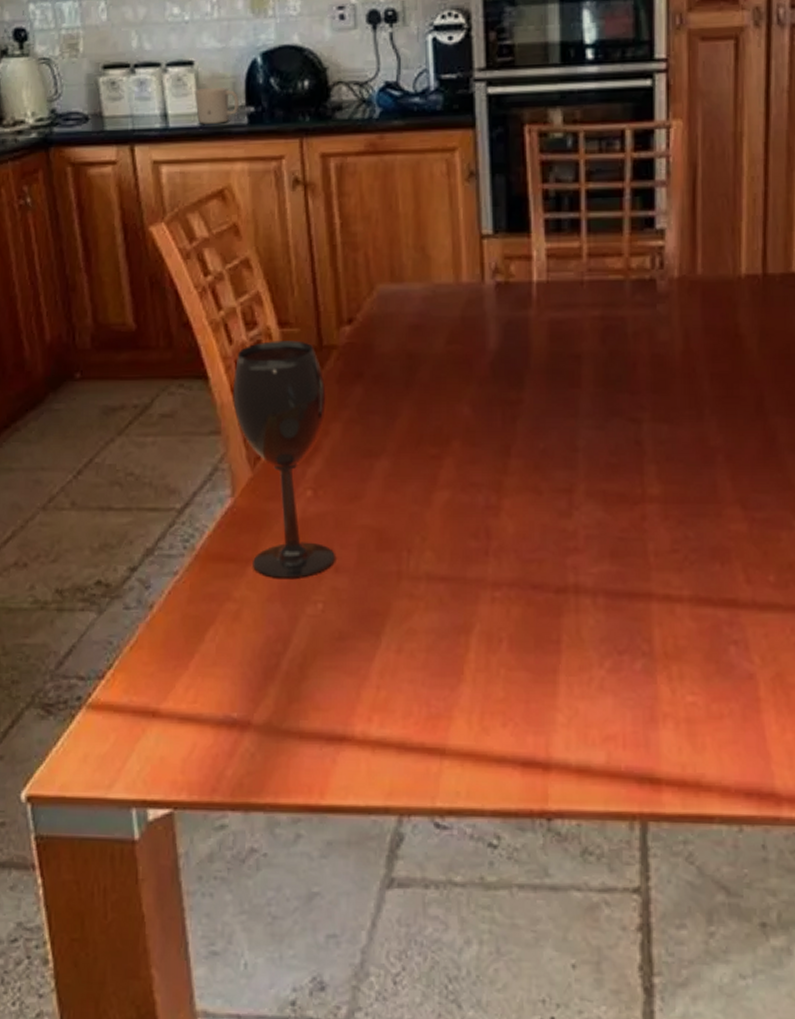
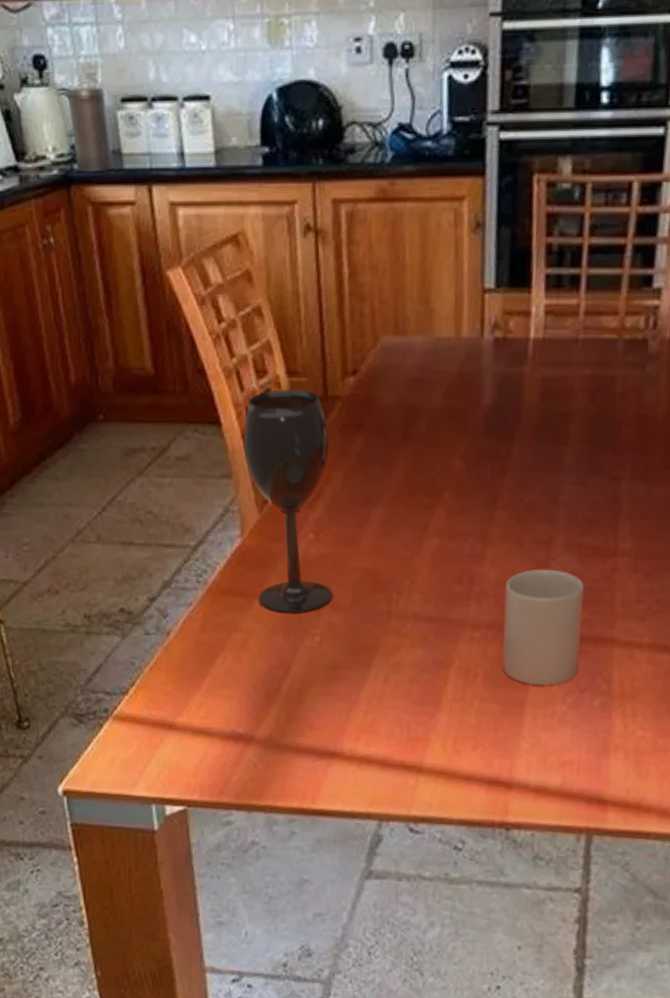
canister: none [47,56,95,135] -> present [66,87,114,173]
mug: present [194,86,239,124] -> none [210,124,254,165]
mug: none [526,519,615,648] -> present [502,569,585,685]

